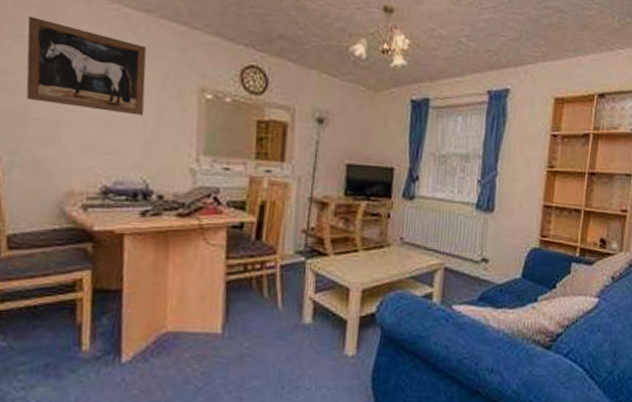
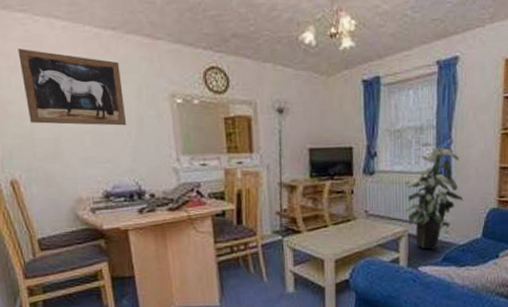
indoor plant: none [443,171,505,287] -> present [404,143,464,250]

